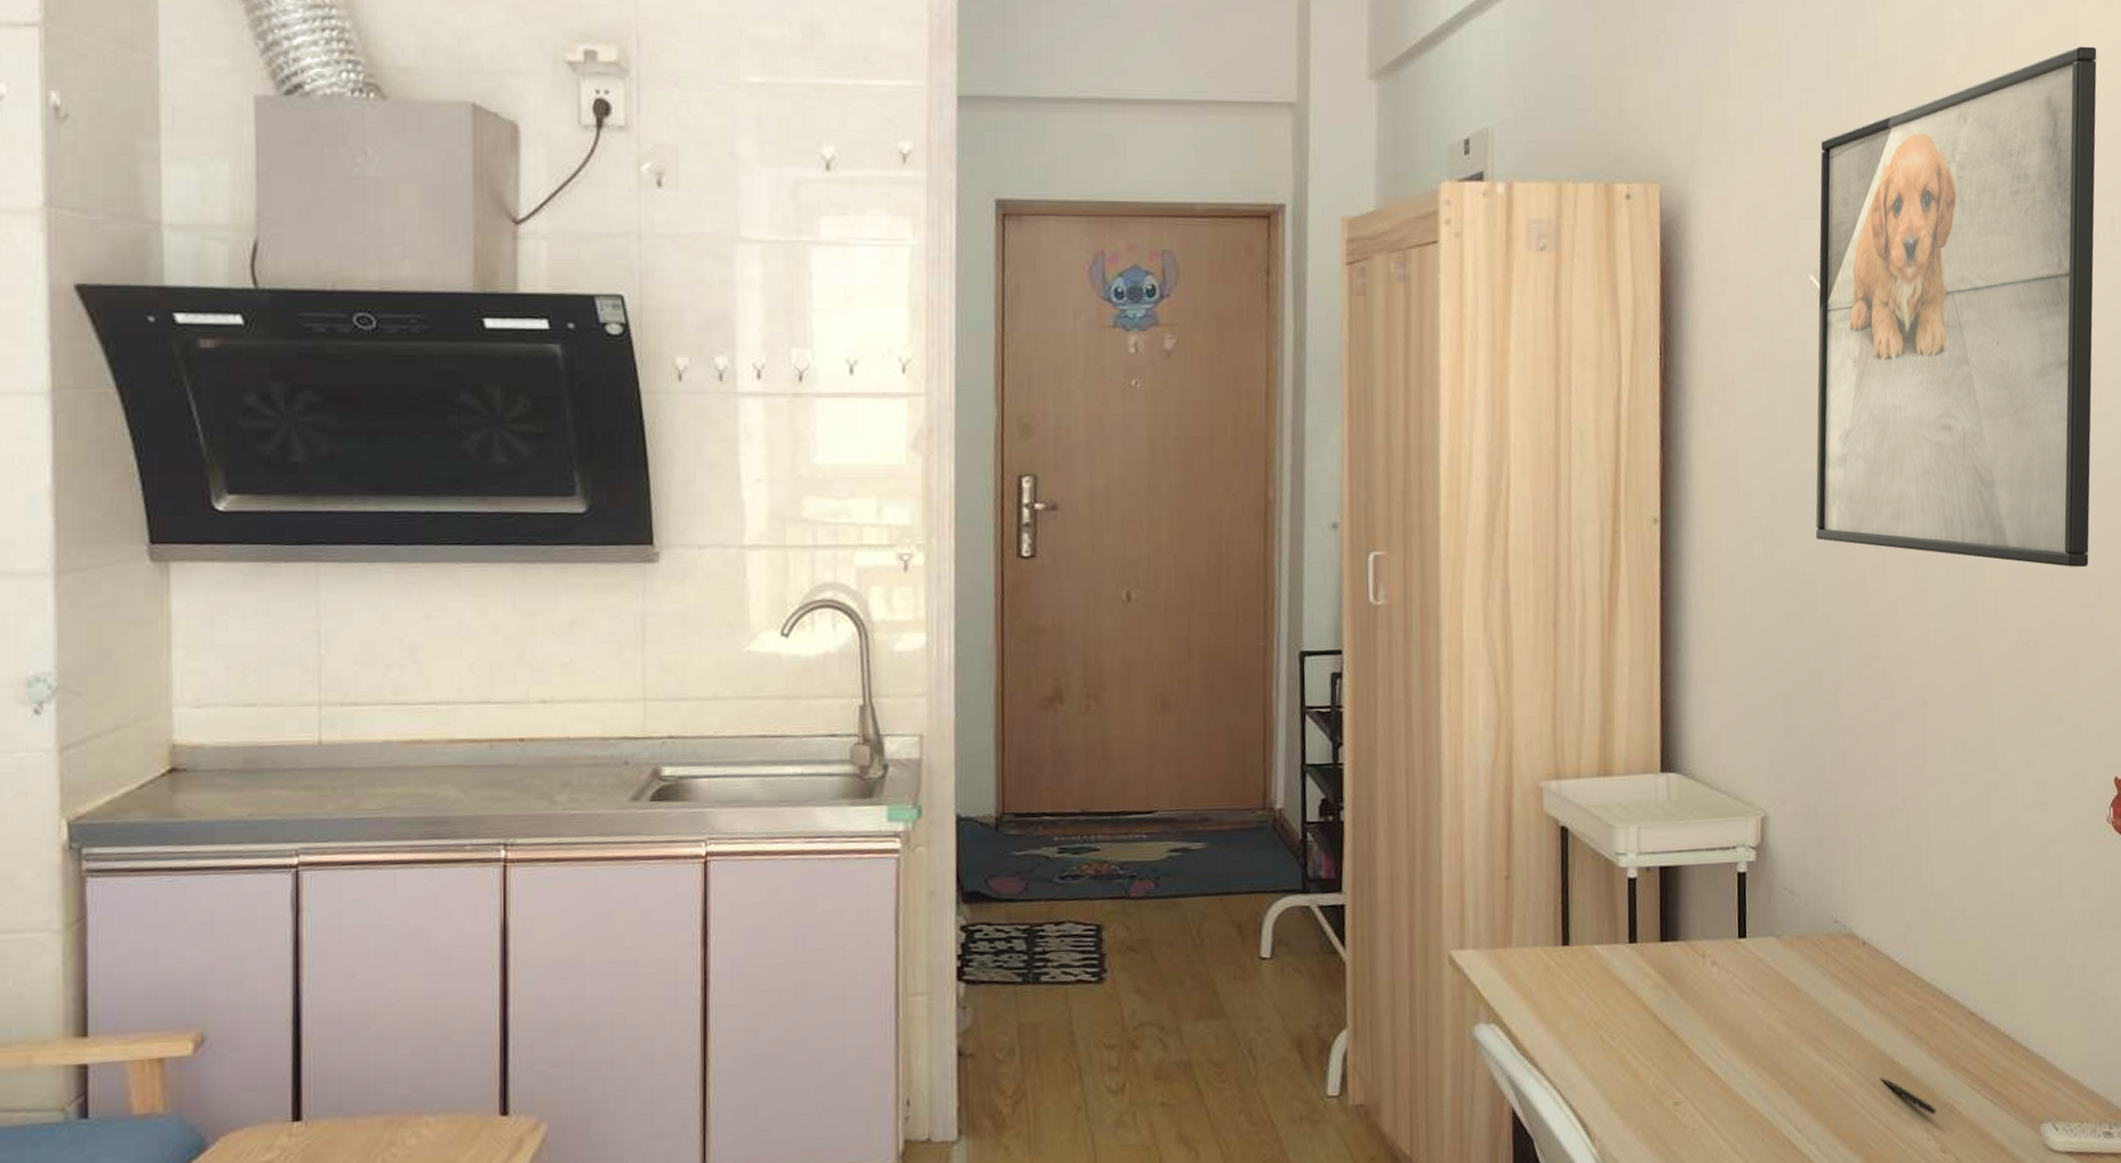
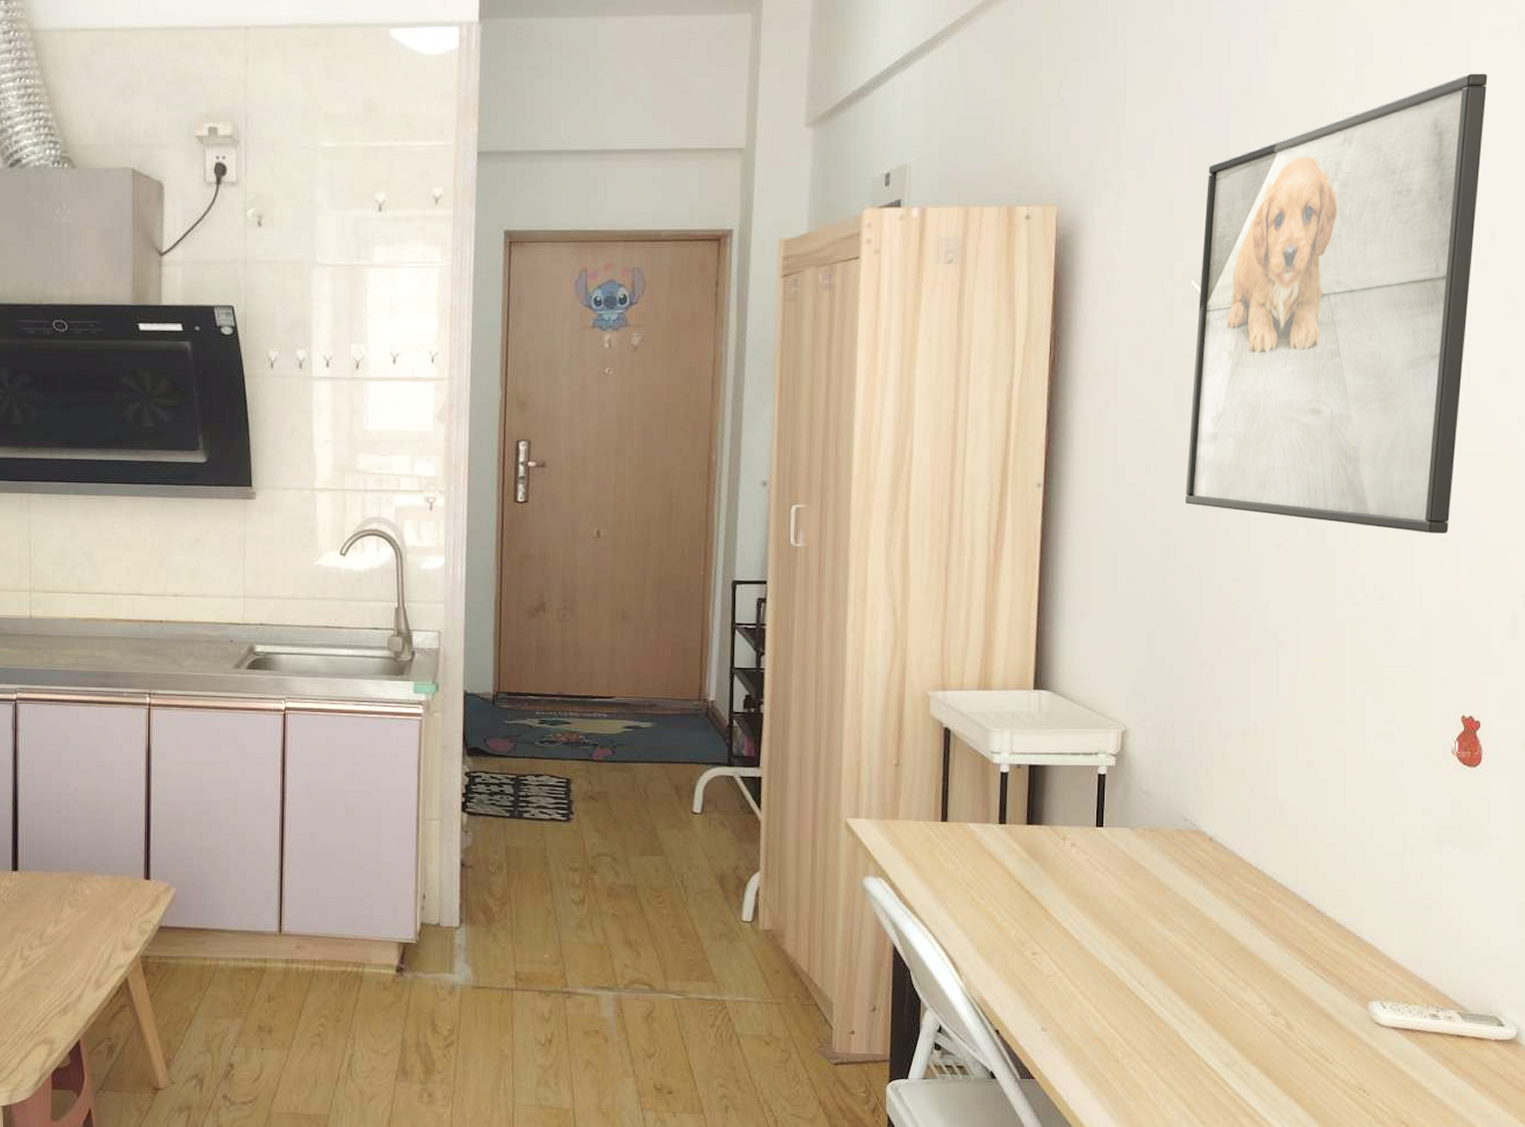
pen: present [1879,1077,1937,1116] -> none [1218,950,1271,985]

